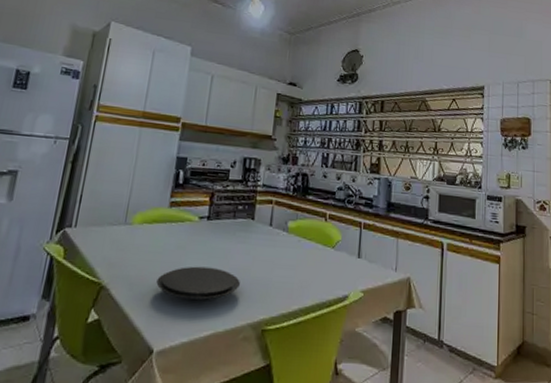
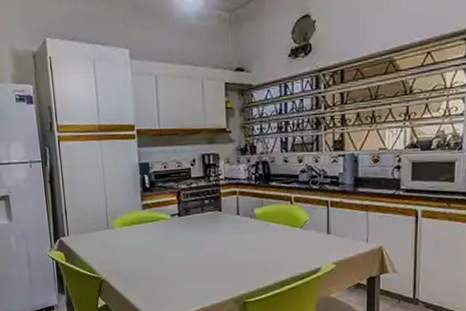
plate: present [156,266,240,301] -> none [145,256,218,284]

